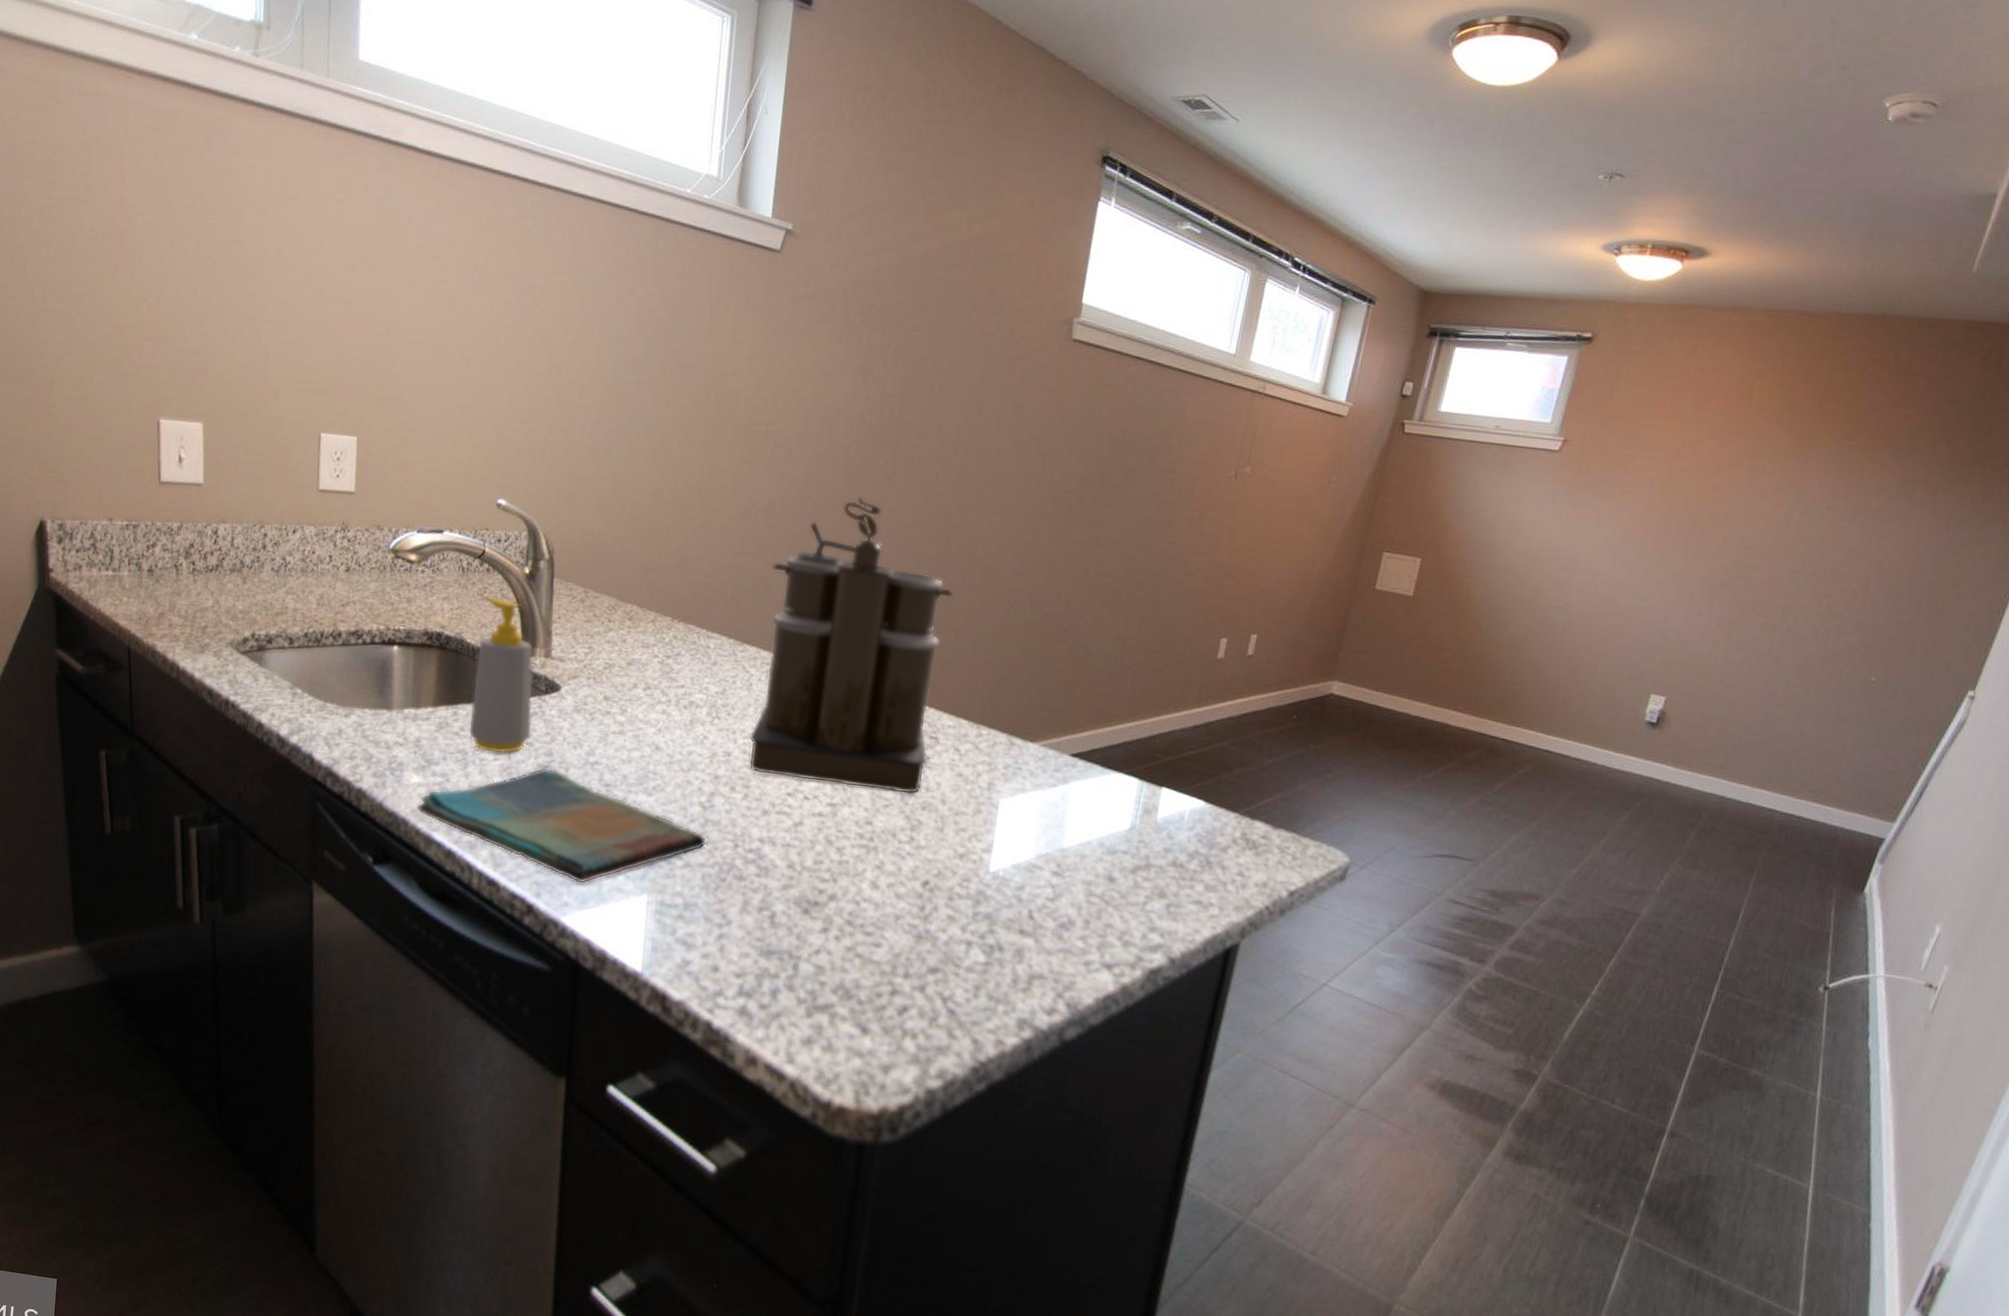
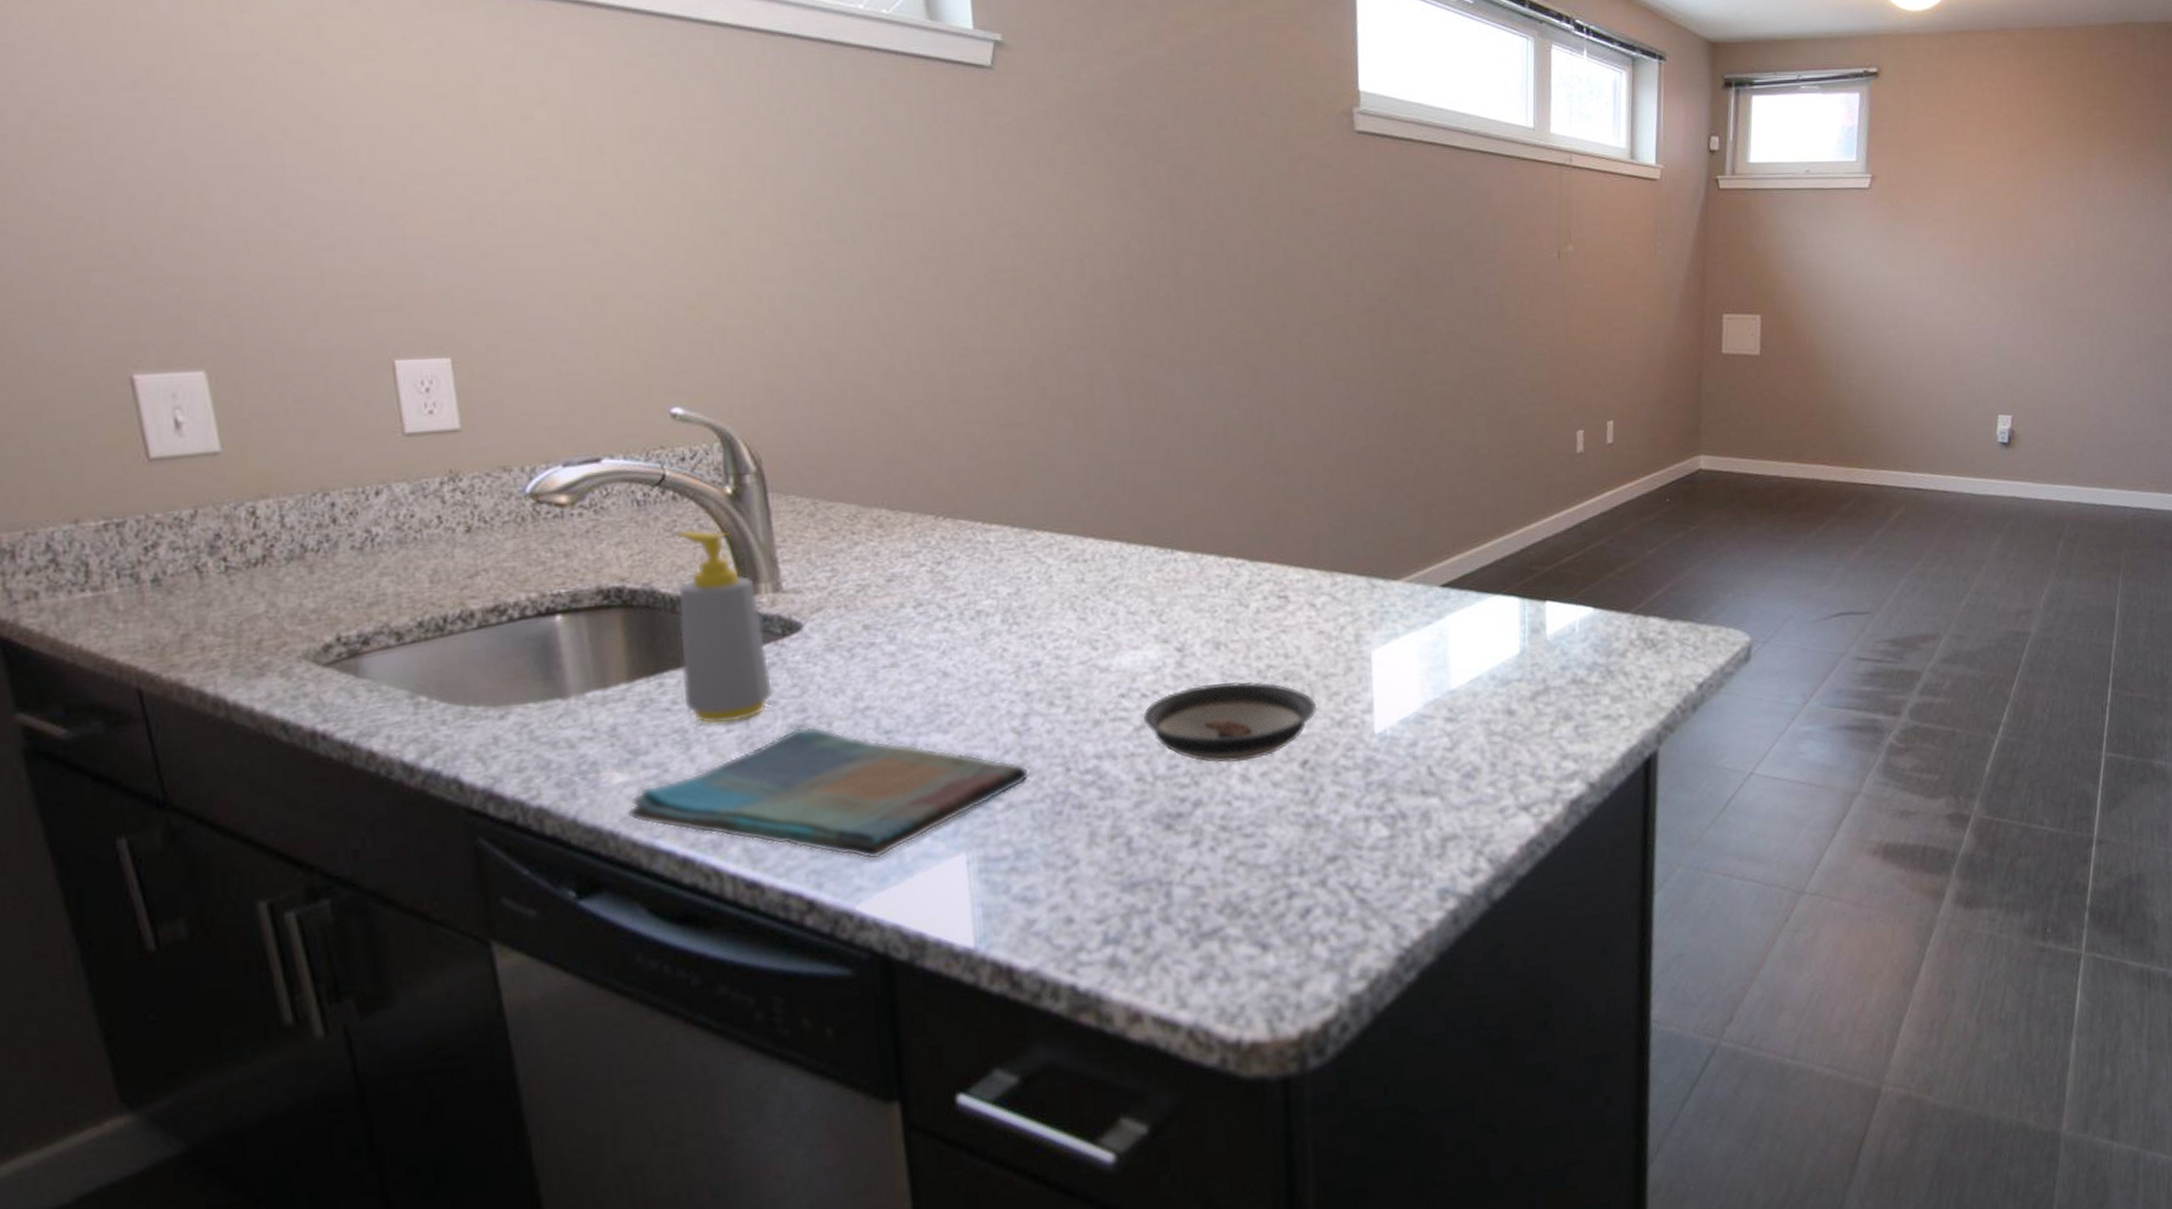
coffee maker: present [748,497,953,794] -> none [1050,338,1281,679]
saucer: none [802,798,945,871] -> present [1144,682,1316,763]

